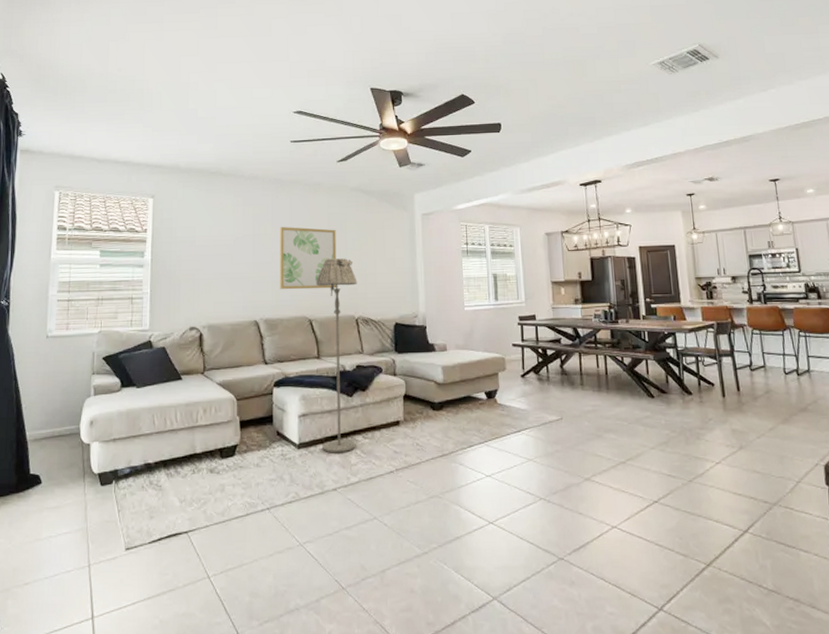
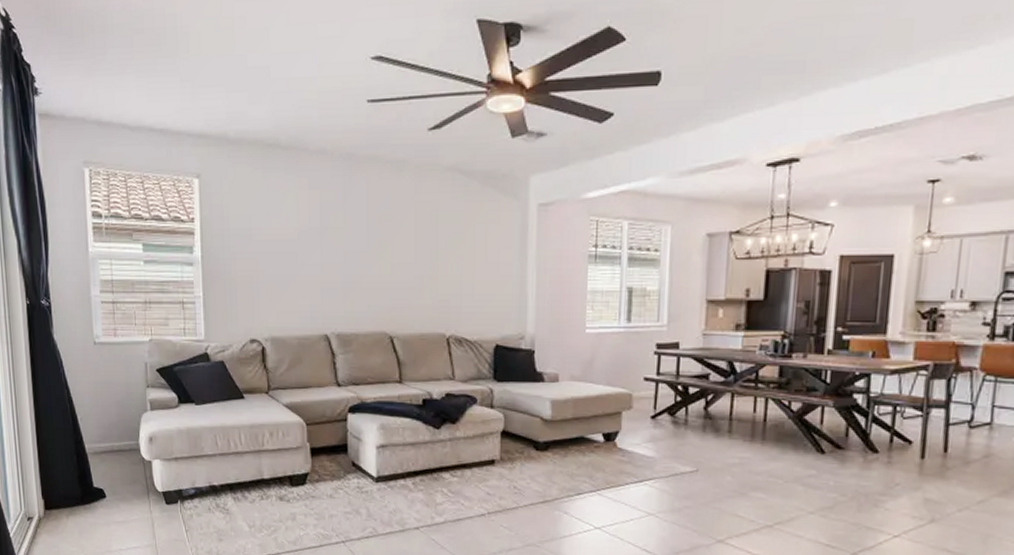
wall art: present [279,227,337,290] -> none [353,218,425,299]
floor lamp: present [315,258,358,453] -> none [398,261,450,491]

